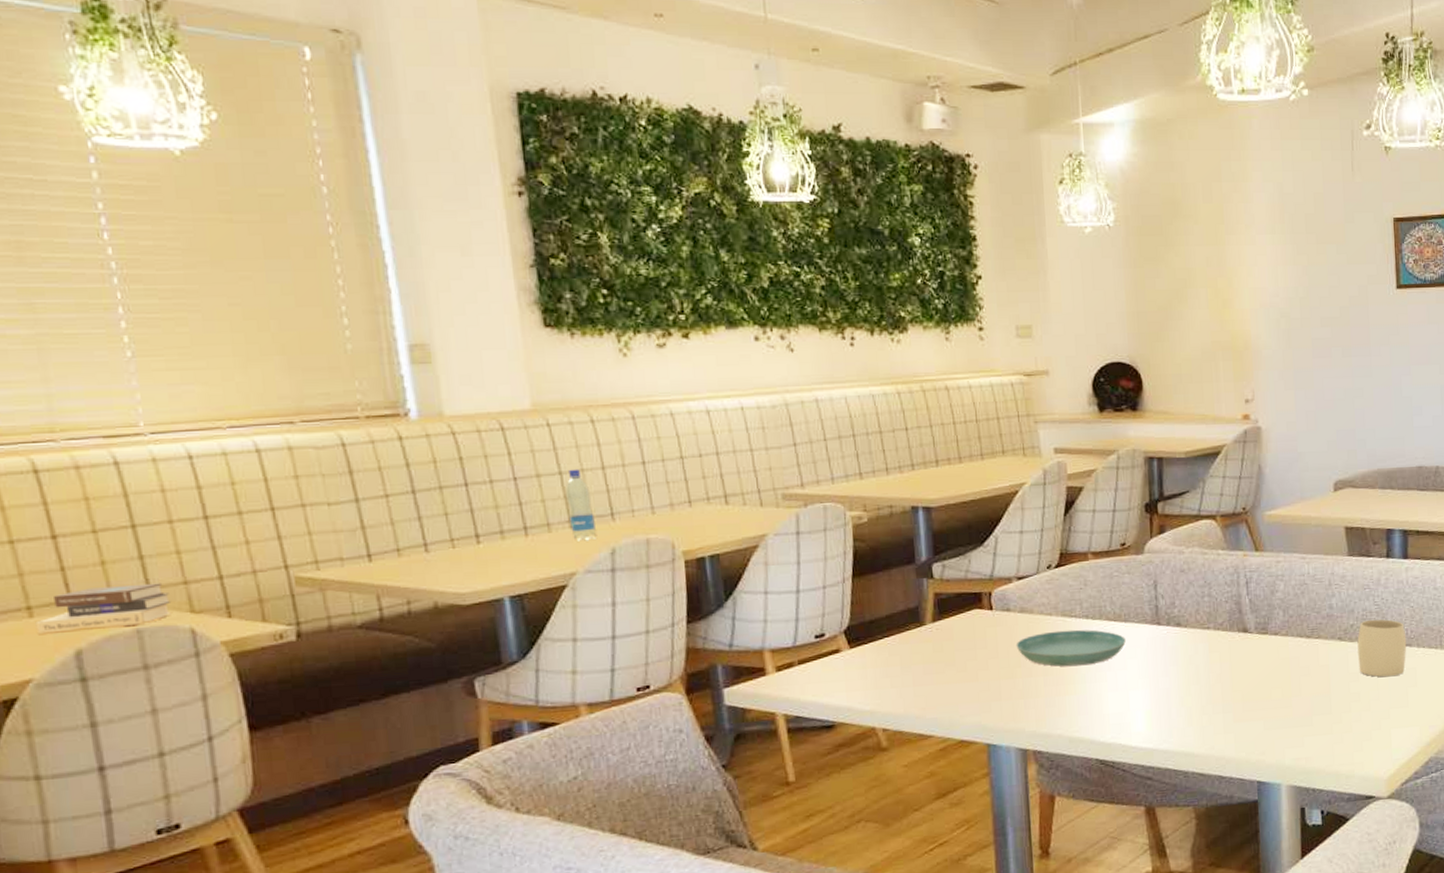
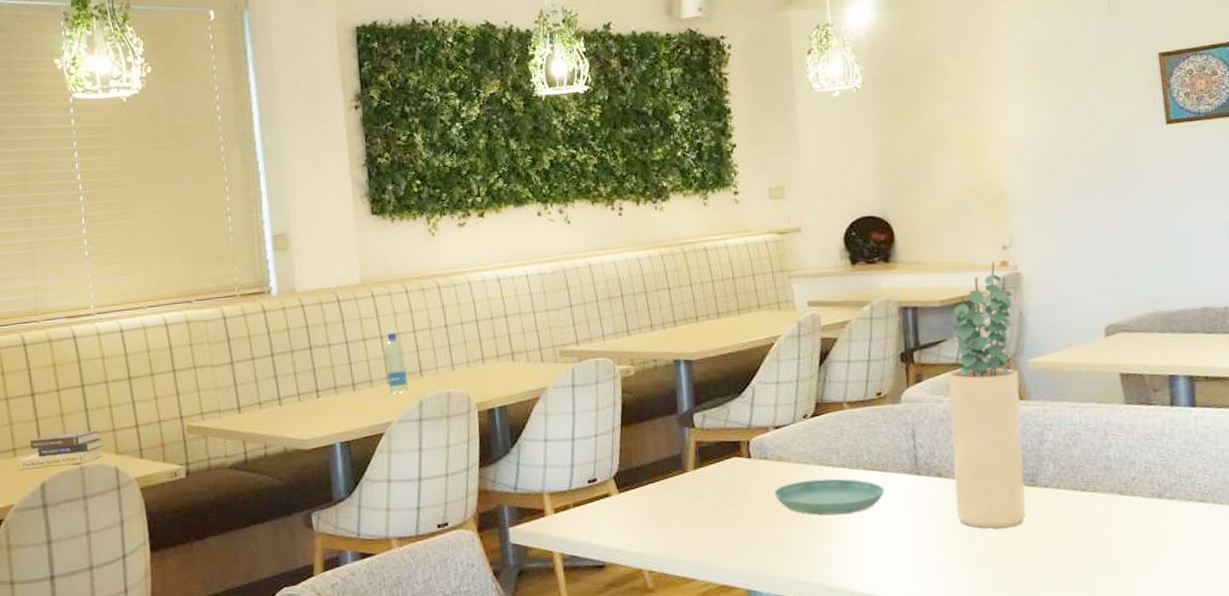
vase: none [1190,415,1257,676] -> present [948,261,1026,529]
mug: present [1357,619,1407,677] -> none [1140,472,1201,536]

